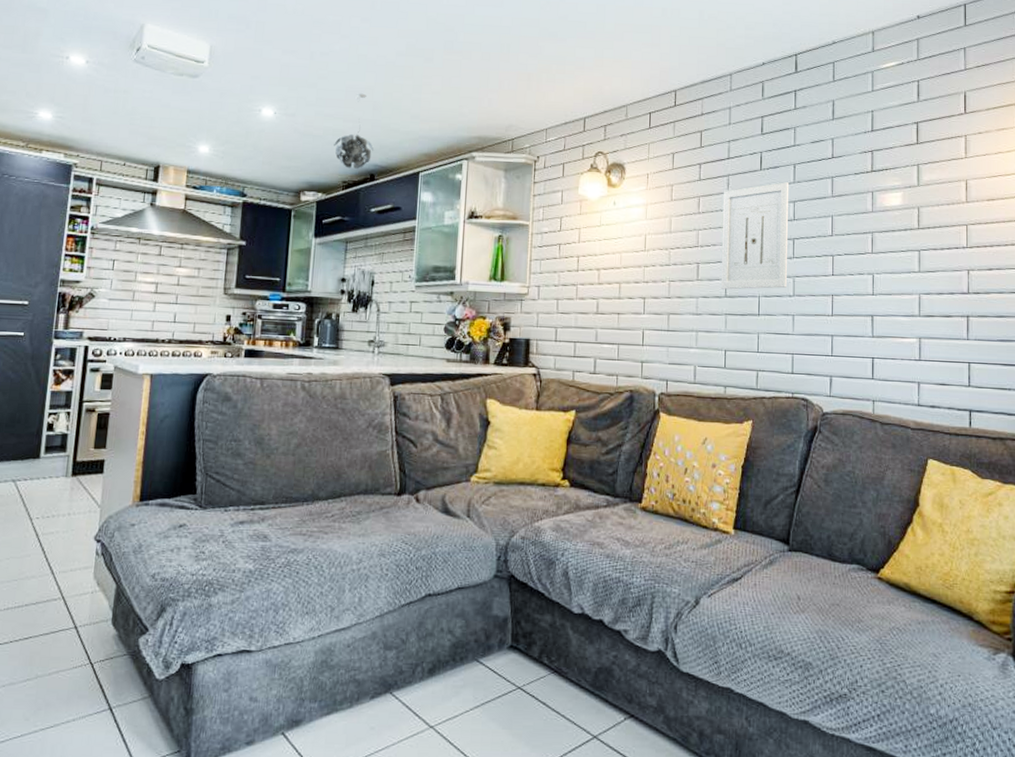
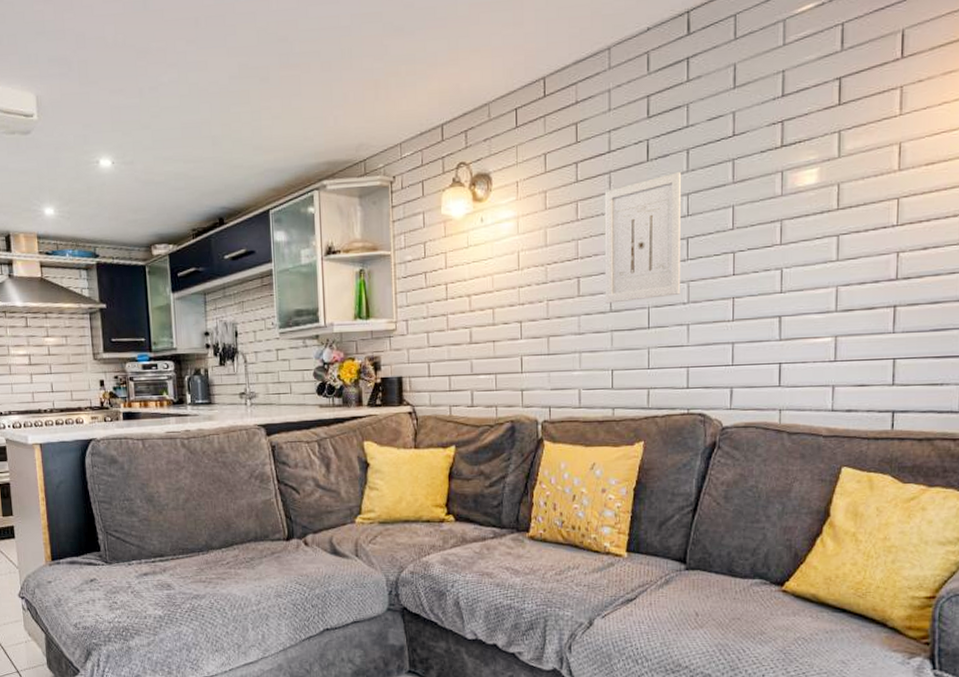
pendant light: present [334,93,373,169] -> none [177,128,219,215]

